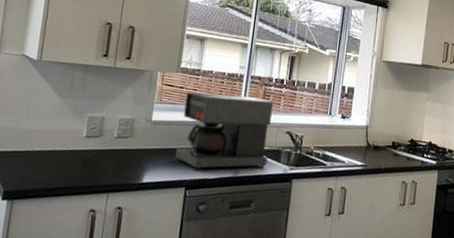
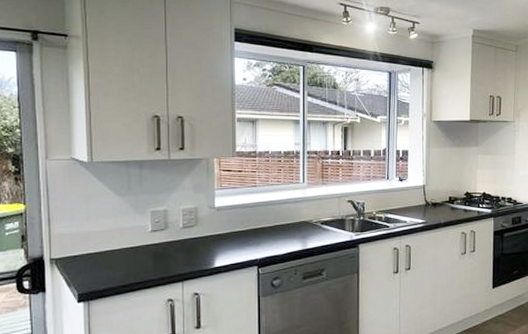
coffee maker: present [175,92,273,171] -> none [244,172,333,249]

